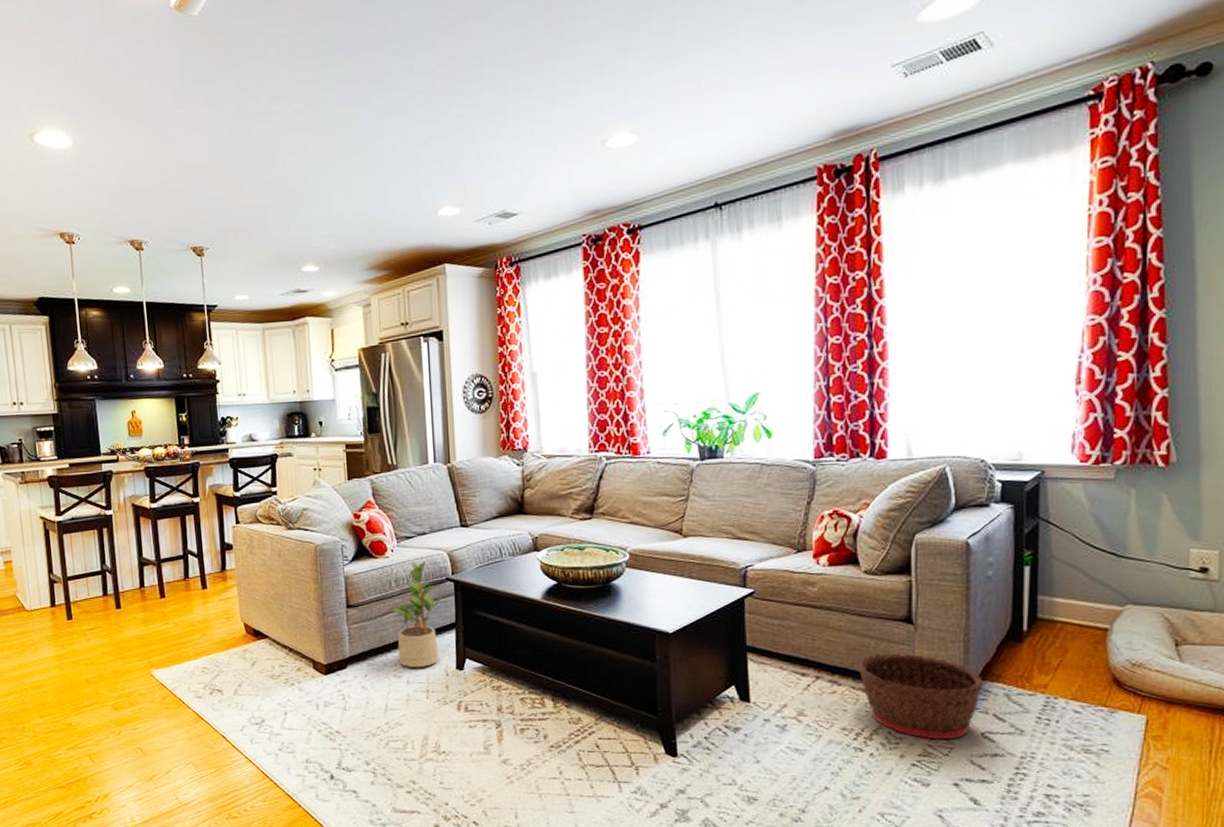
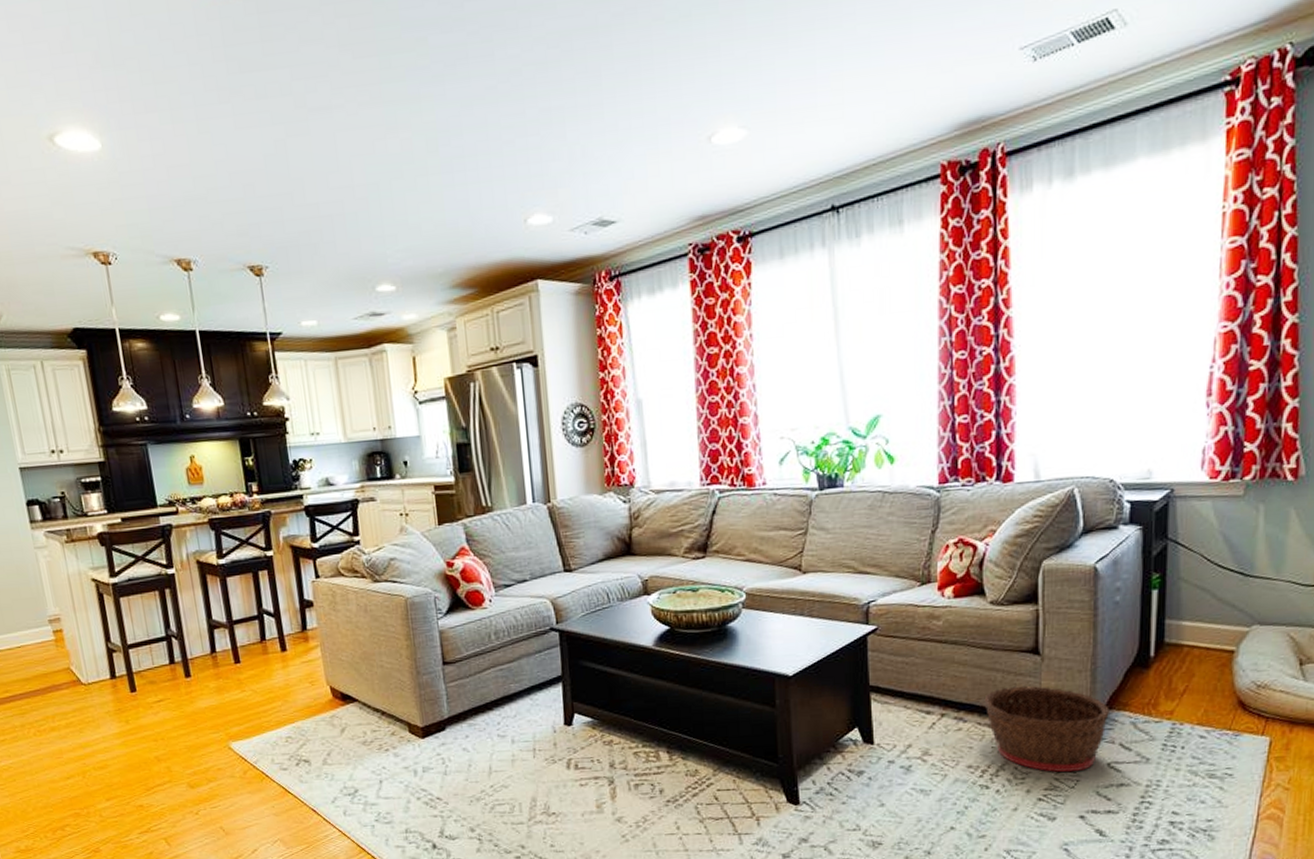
potted plant: present [393,561,444,667] -> none [493,611,548,726]

